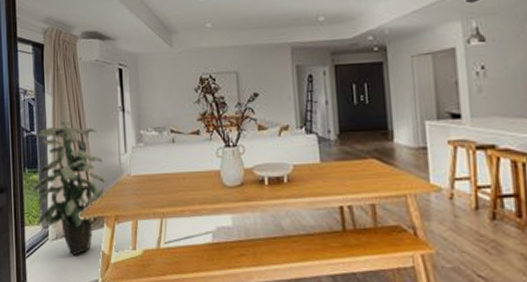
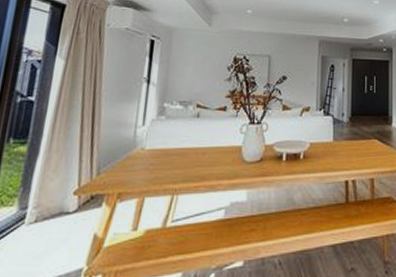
indoor plant: present [33,120,106,255] -> none [12,87,114,241]

